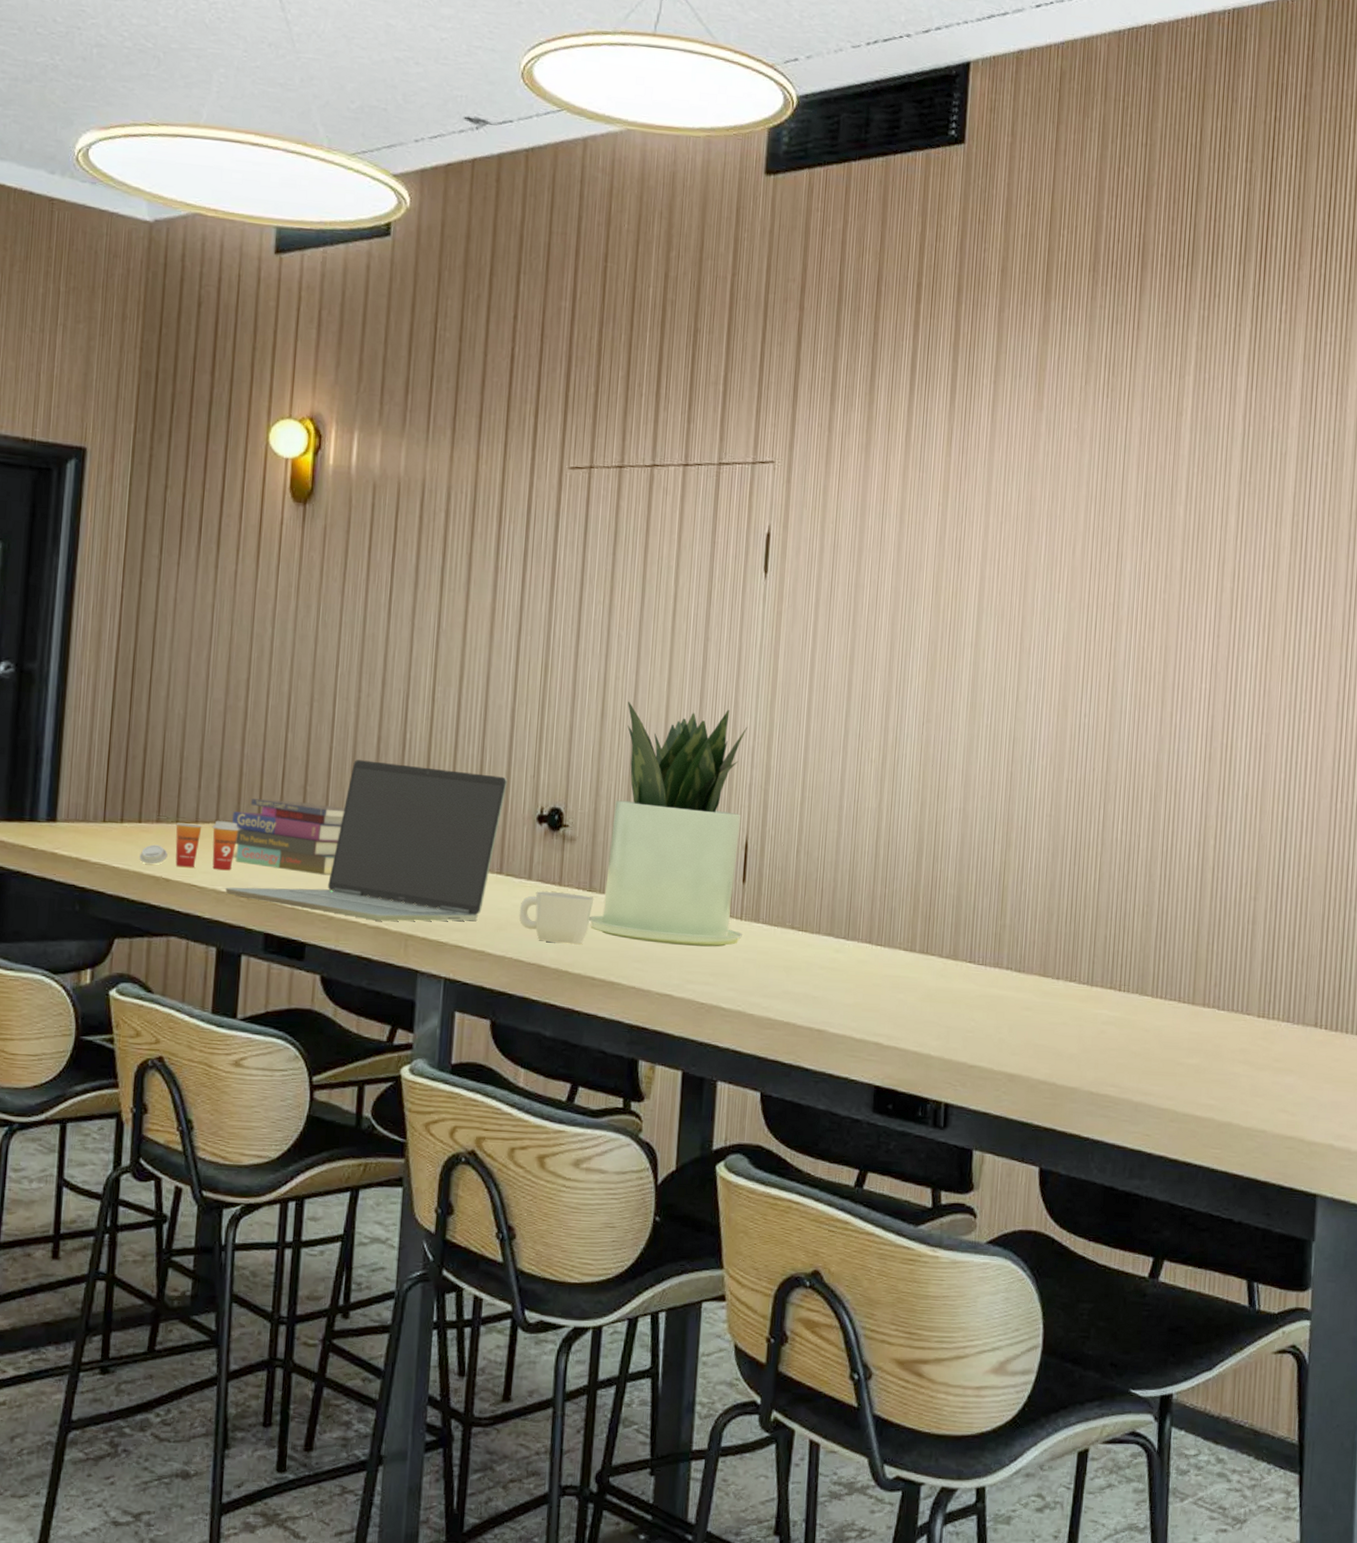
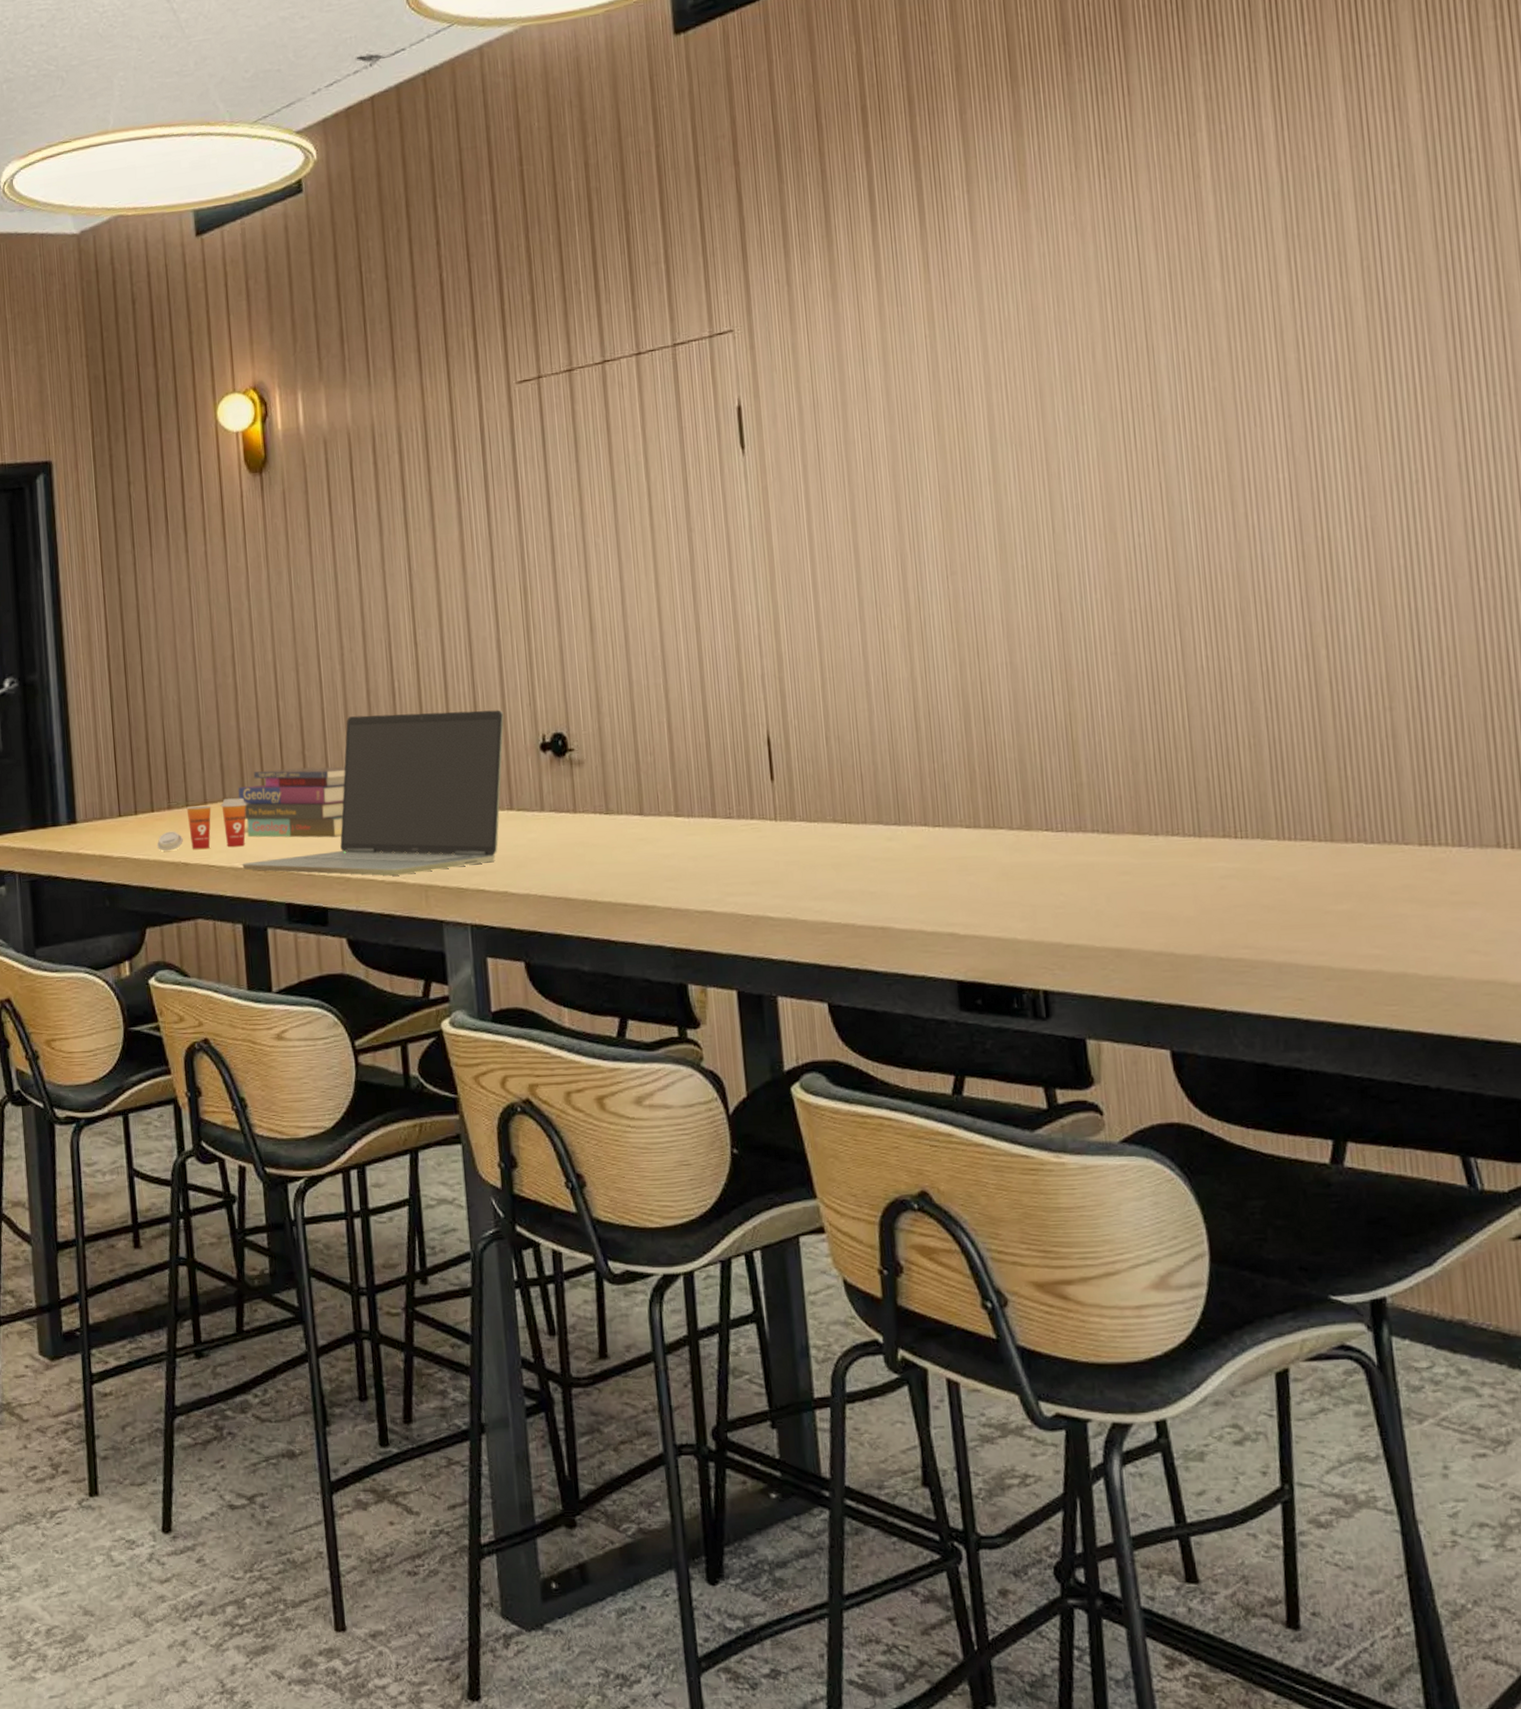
mug: present [519,891,594,945] -> none [536,819,613,874]
planter: present [588,701,748,947] -> none [610,600,780,859]

